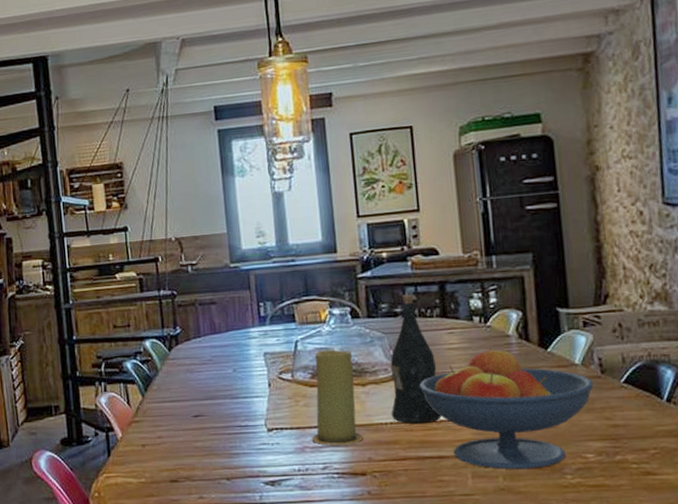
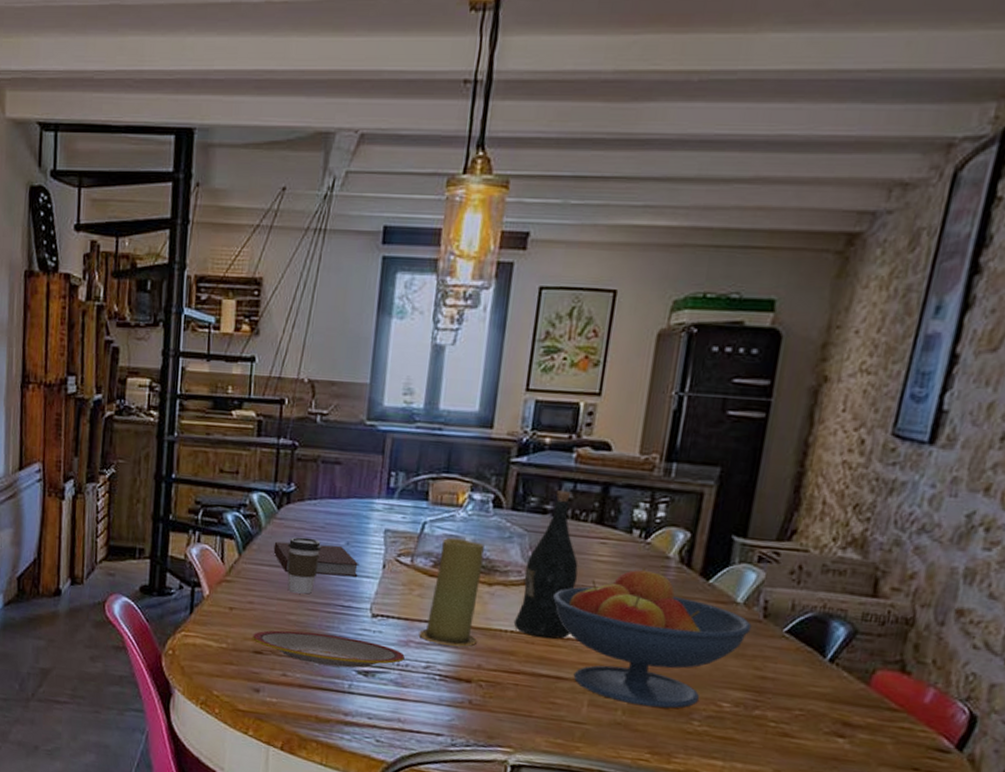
plate: none [167,453,304,483] -> present [253,630,405,668]
notebook: none [171,373,249,405] -> present [273,541,360,577]
coffee cup: none [183,371,213,422] -> present [287,537,322,594]

